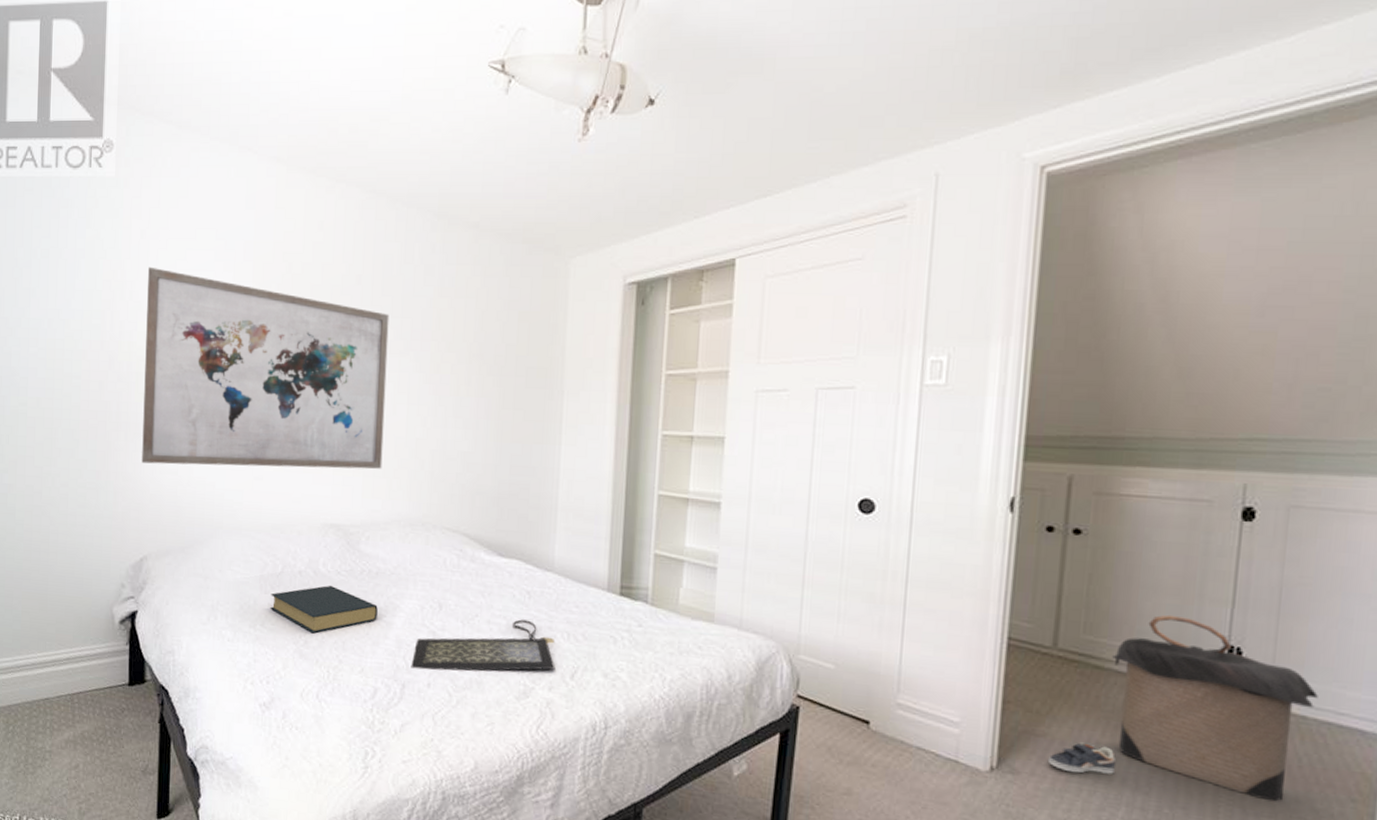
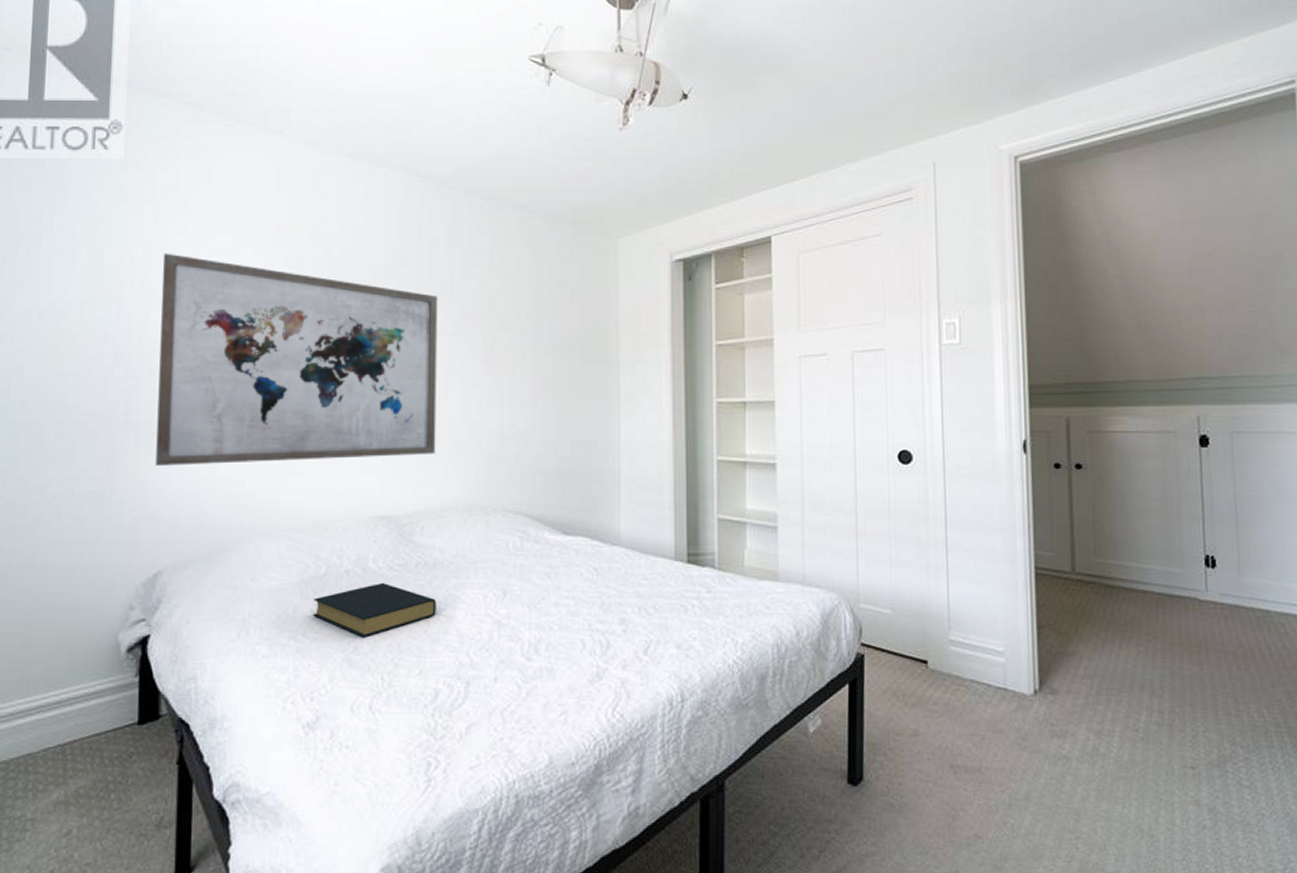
clutch bag: present [411,619,555,672] -> none [475,598,628,663]
sneaker: present [1047,742,1115,774] -> none [1079,656,1134,686]
laundry hamper: present [1112,614,1318,802] -> none [1119,533,1275,689]

